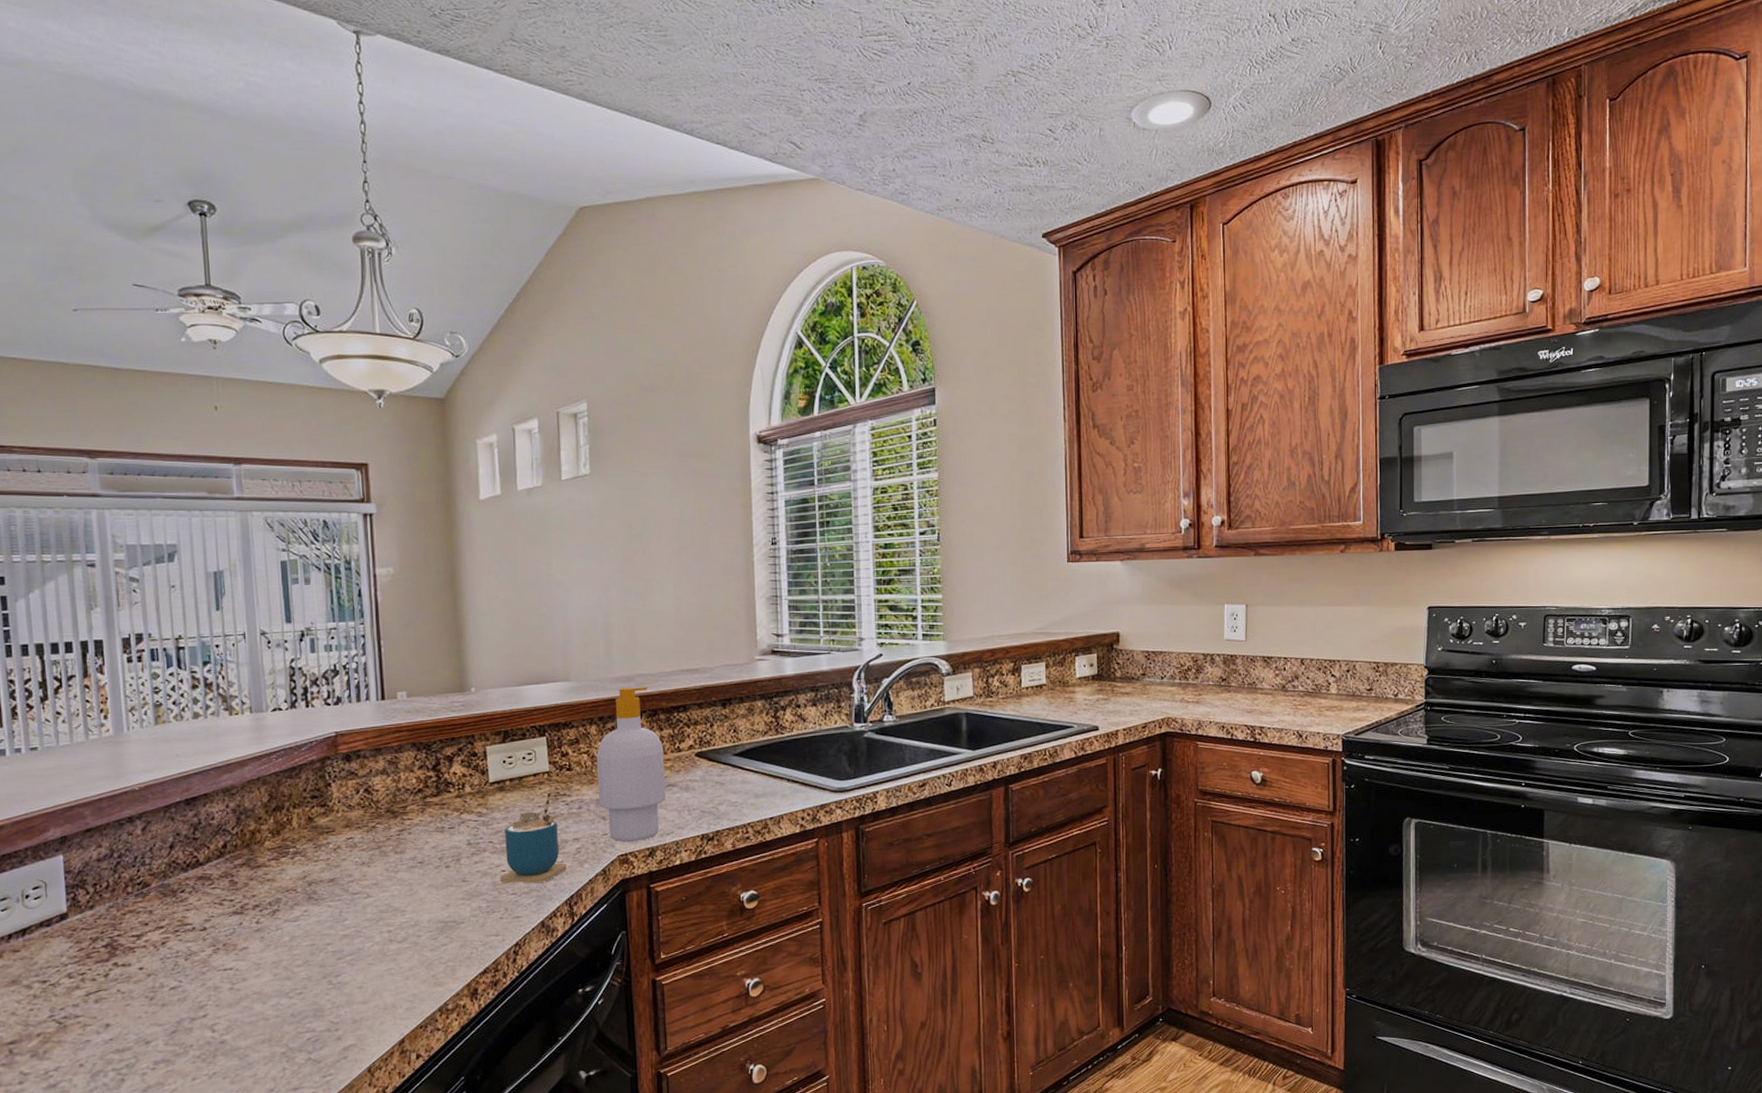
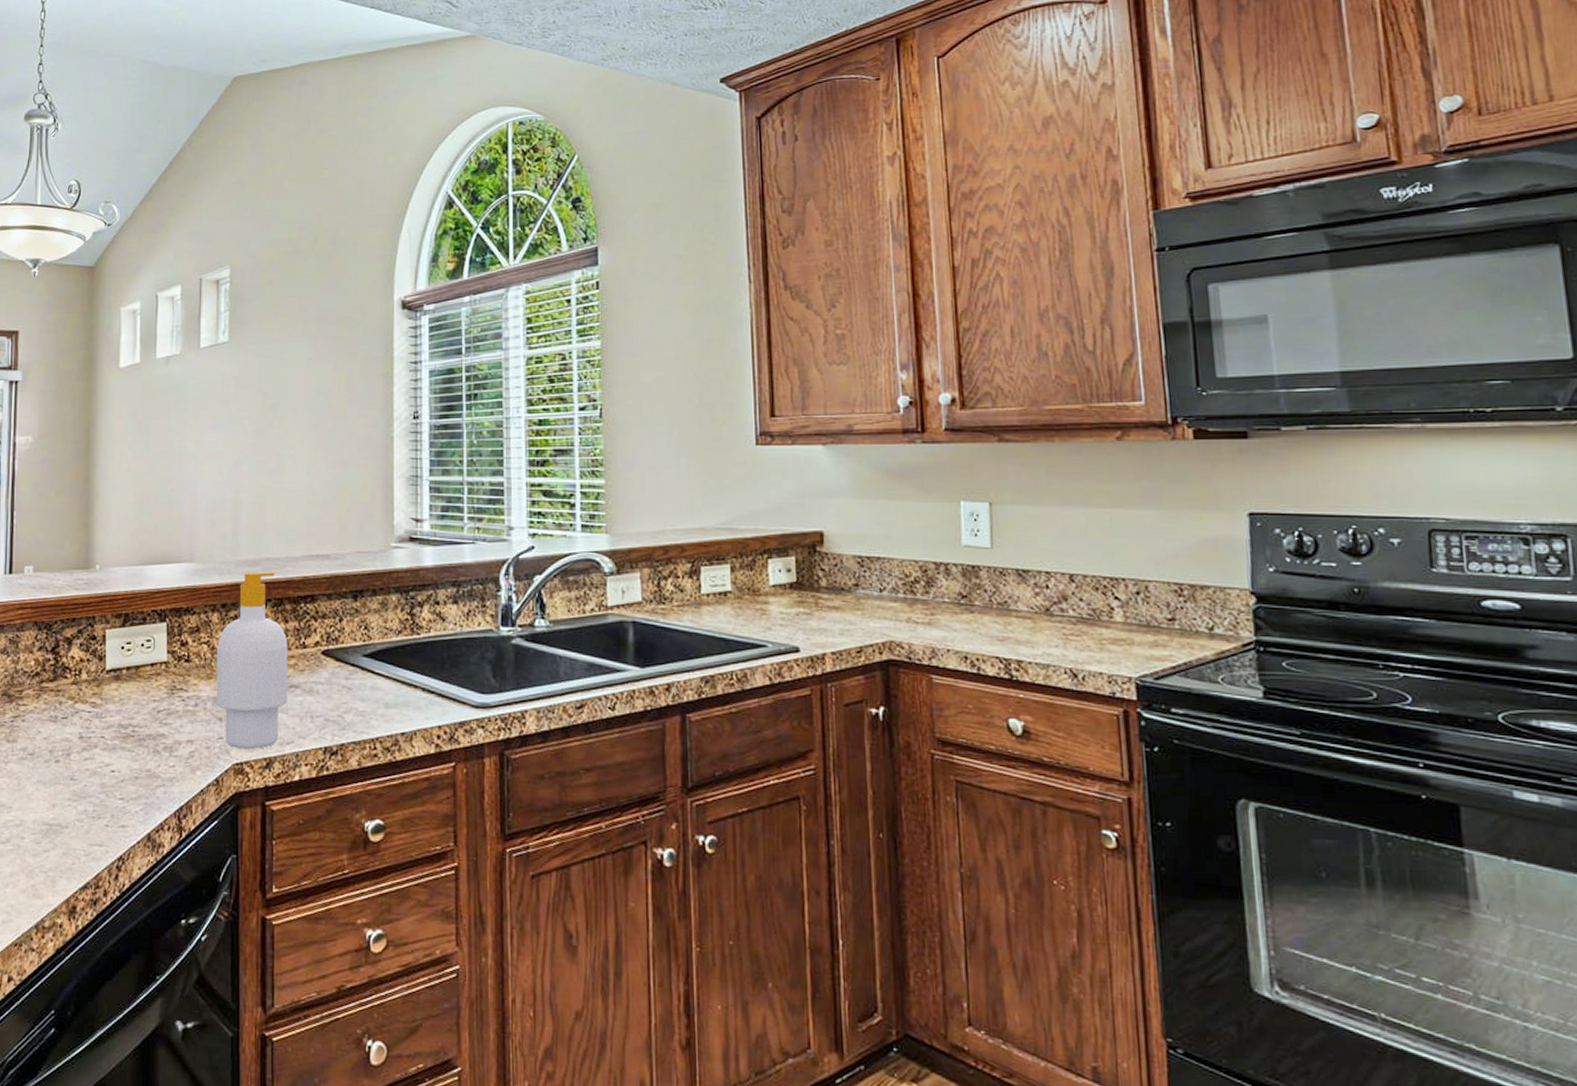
cup: present [500,790,567,883] -> none [109,682,178,788]

